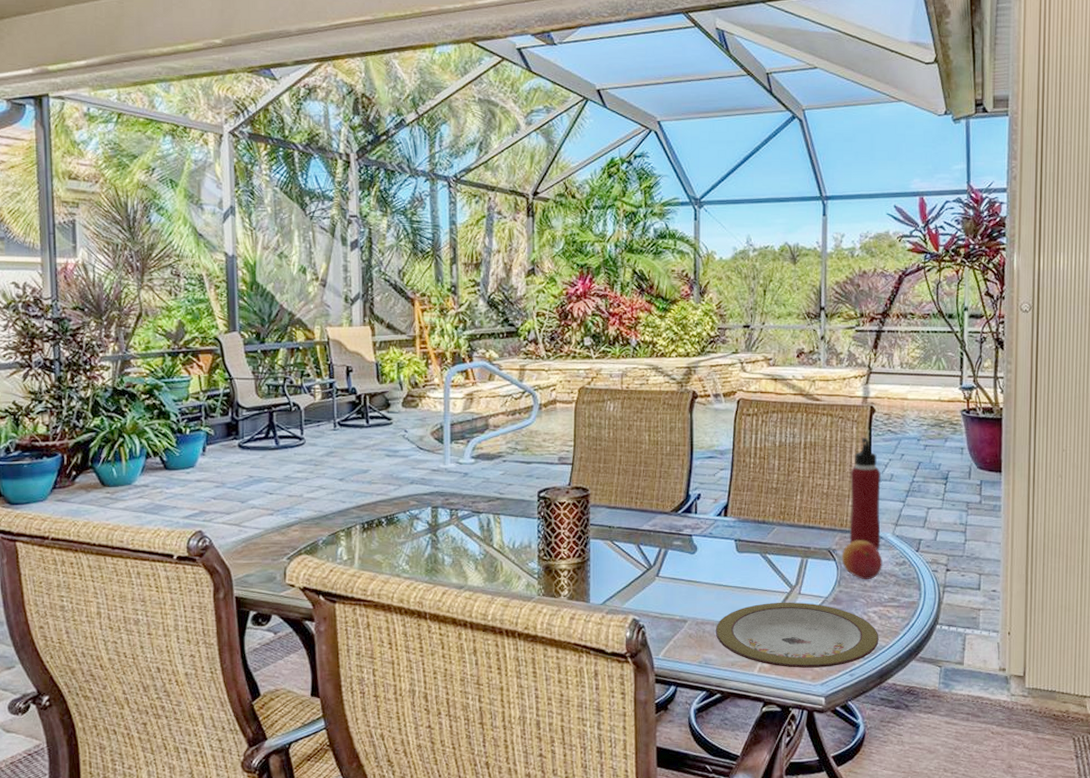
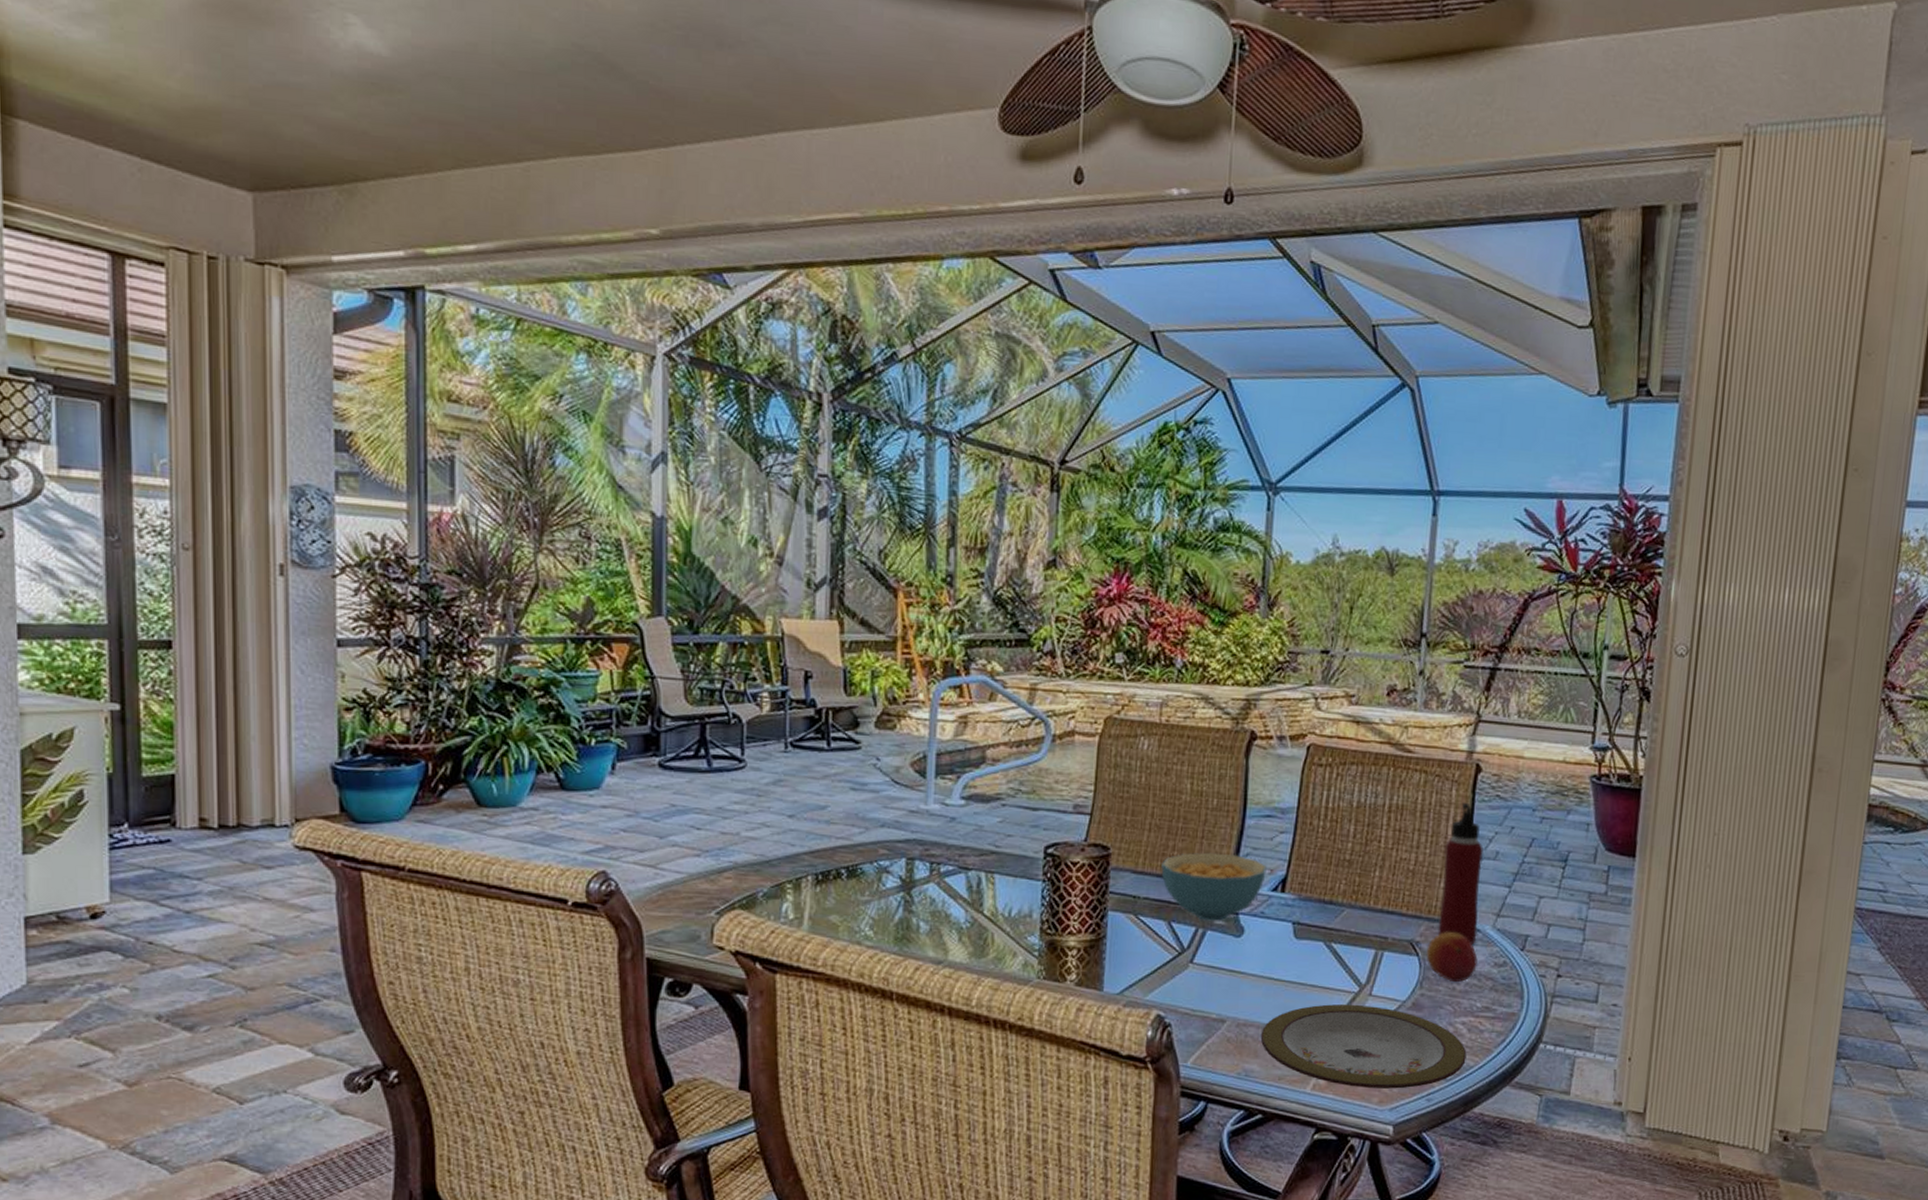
cereal bowl: none [629,488,712,542] -> present [1161,852,1267,921]

